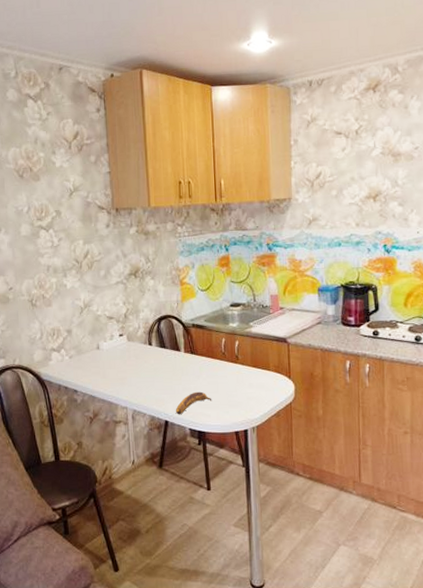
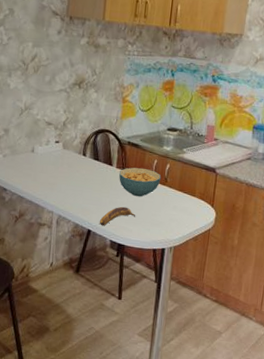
cereal bowl: none [188,349,232,380] -> present [119,167,161,197]

